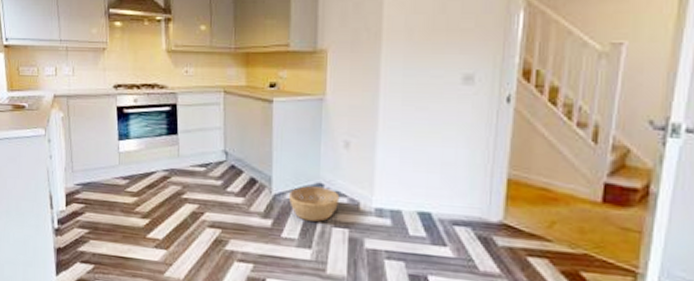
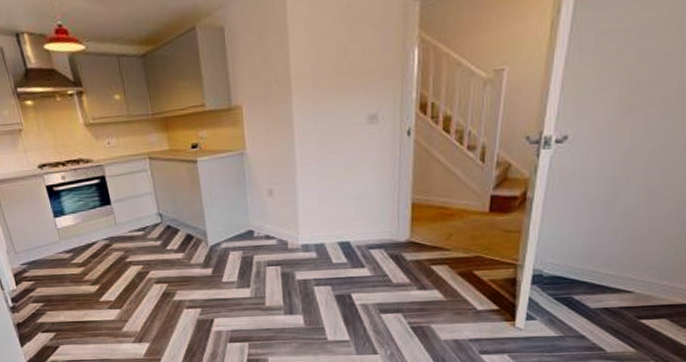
basket: present [288,186,340,222] -> none [223,233,270,264]

